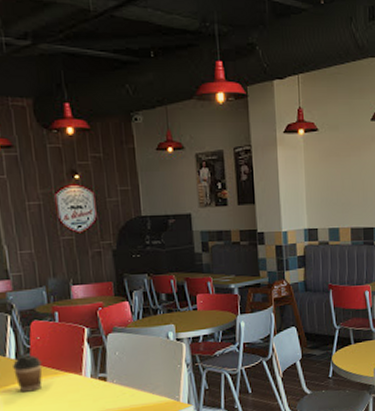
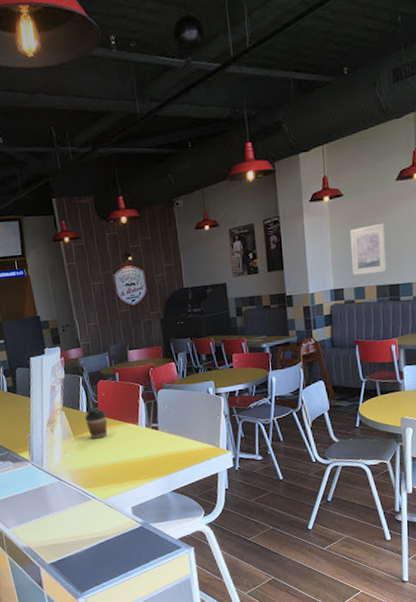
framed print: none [324,163,361,215] -> present [349,222,387,275]

